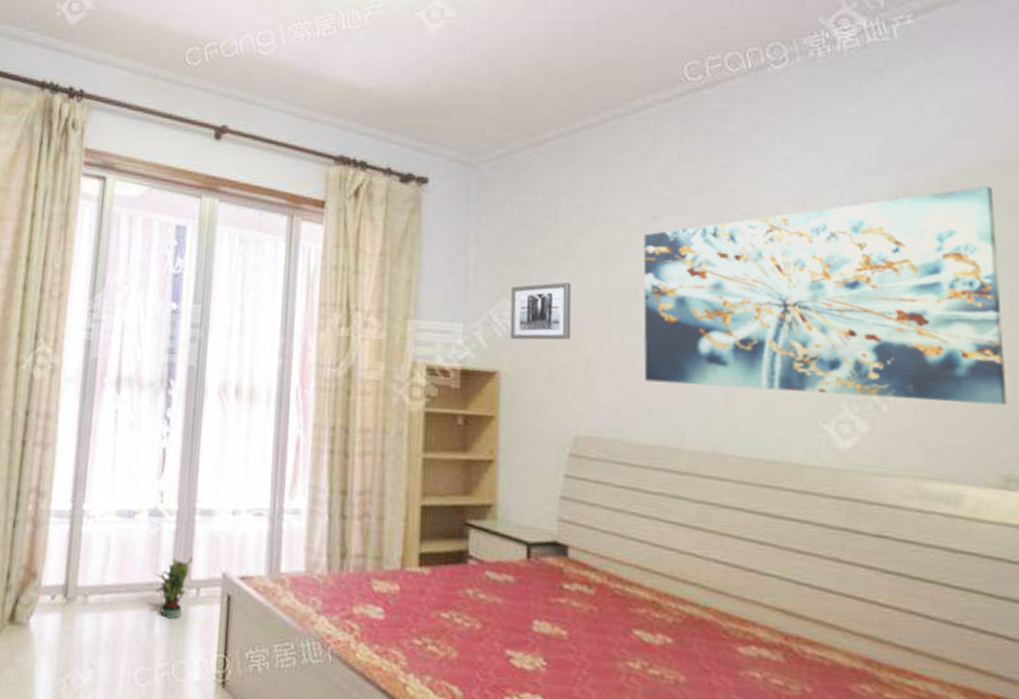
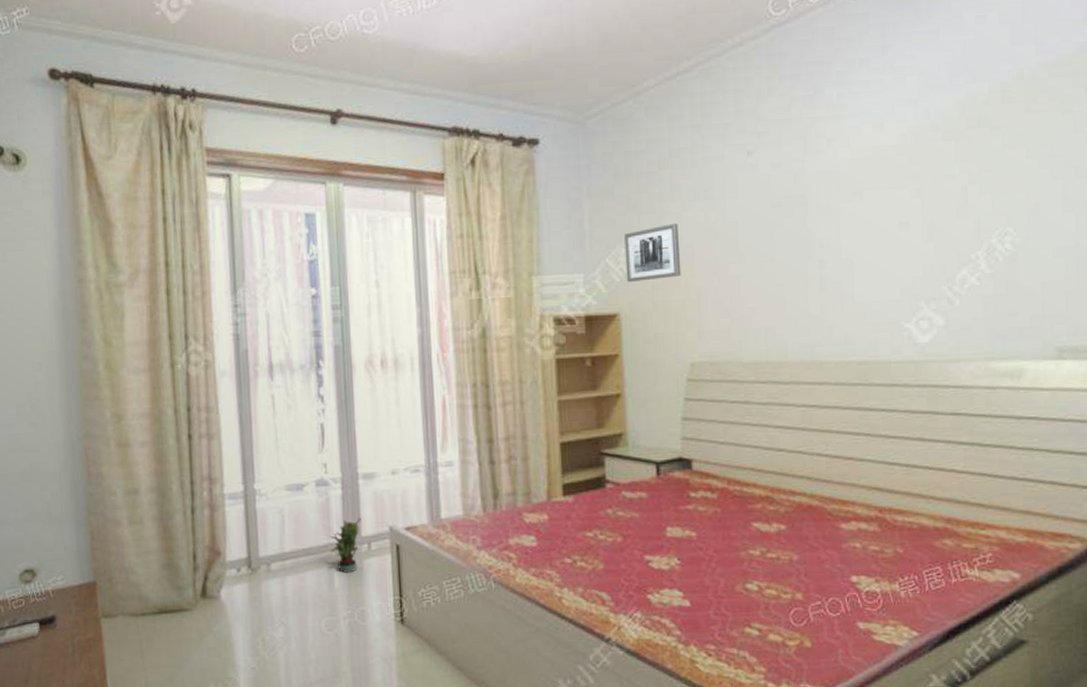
wall art: present [643,185,1007,405] -> none [740,87,1061,305]

